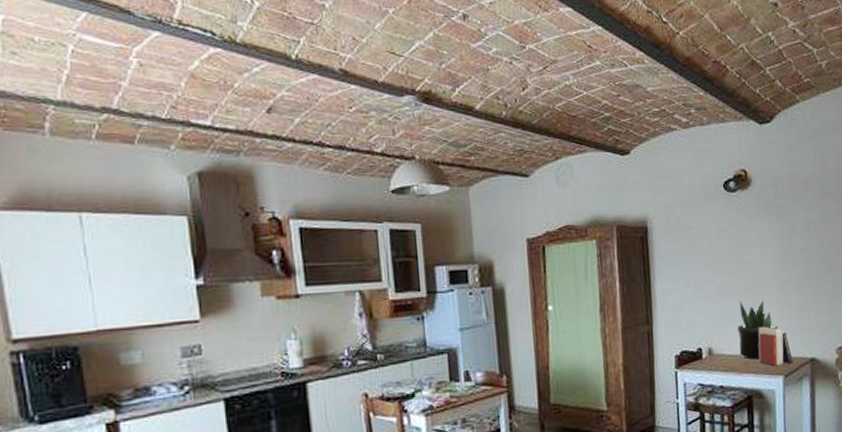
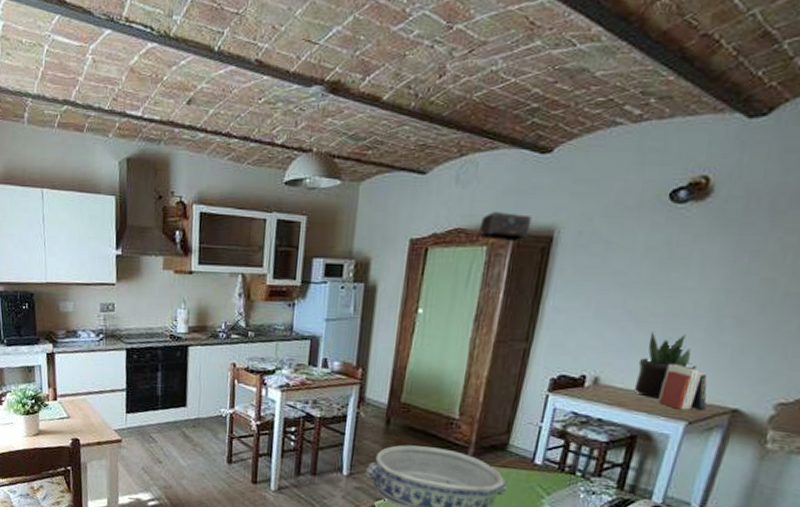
decorative box: none [585,208,628,234] -> present [478,212,532,241]

